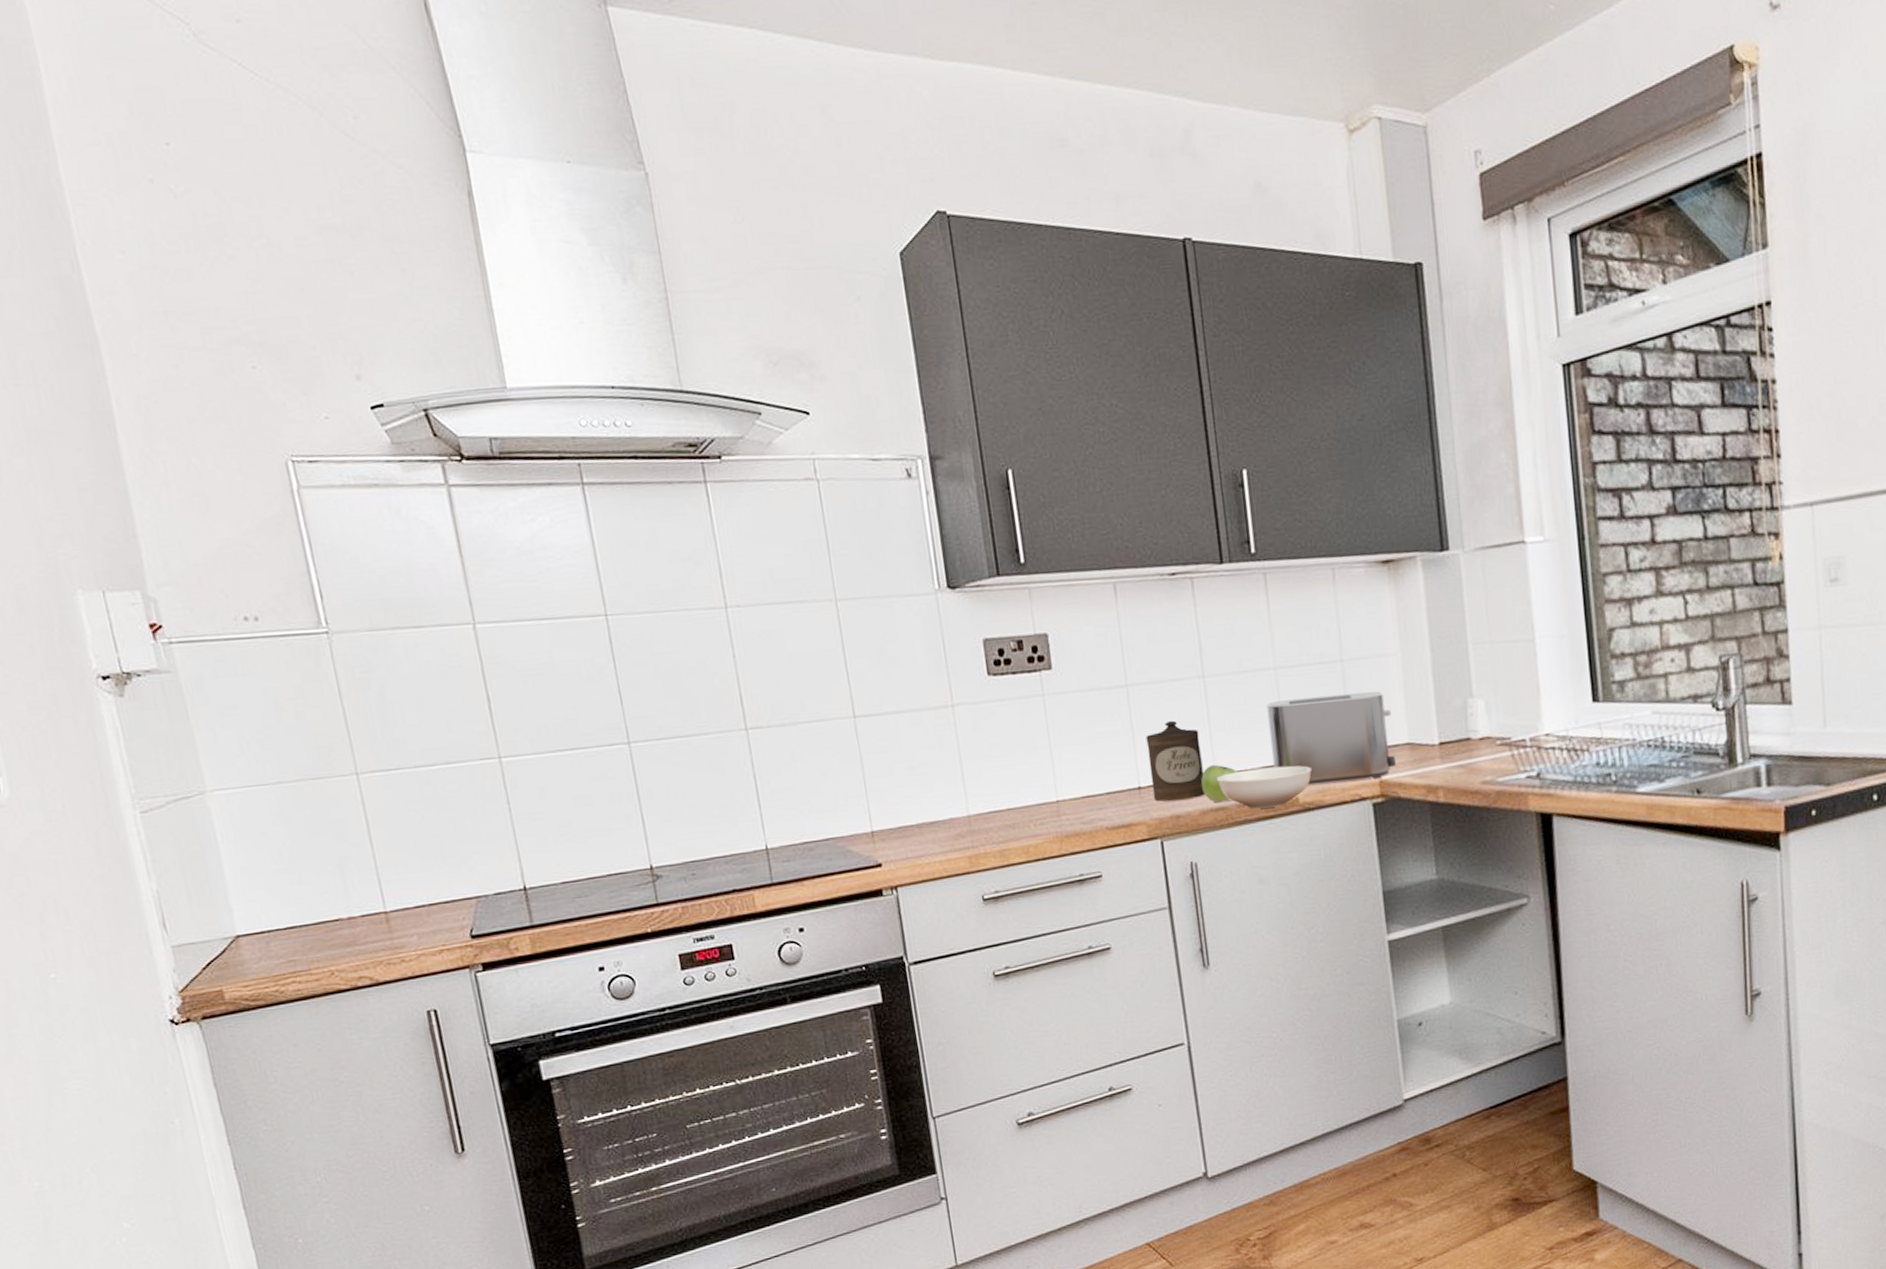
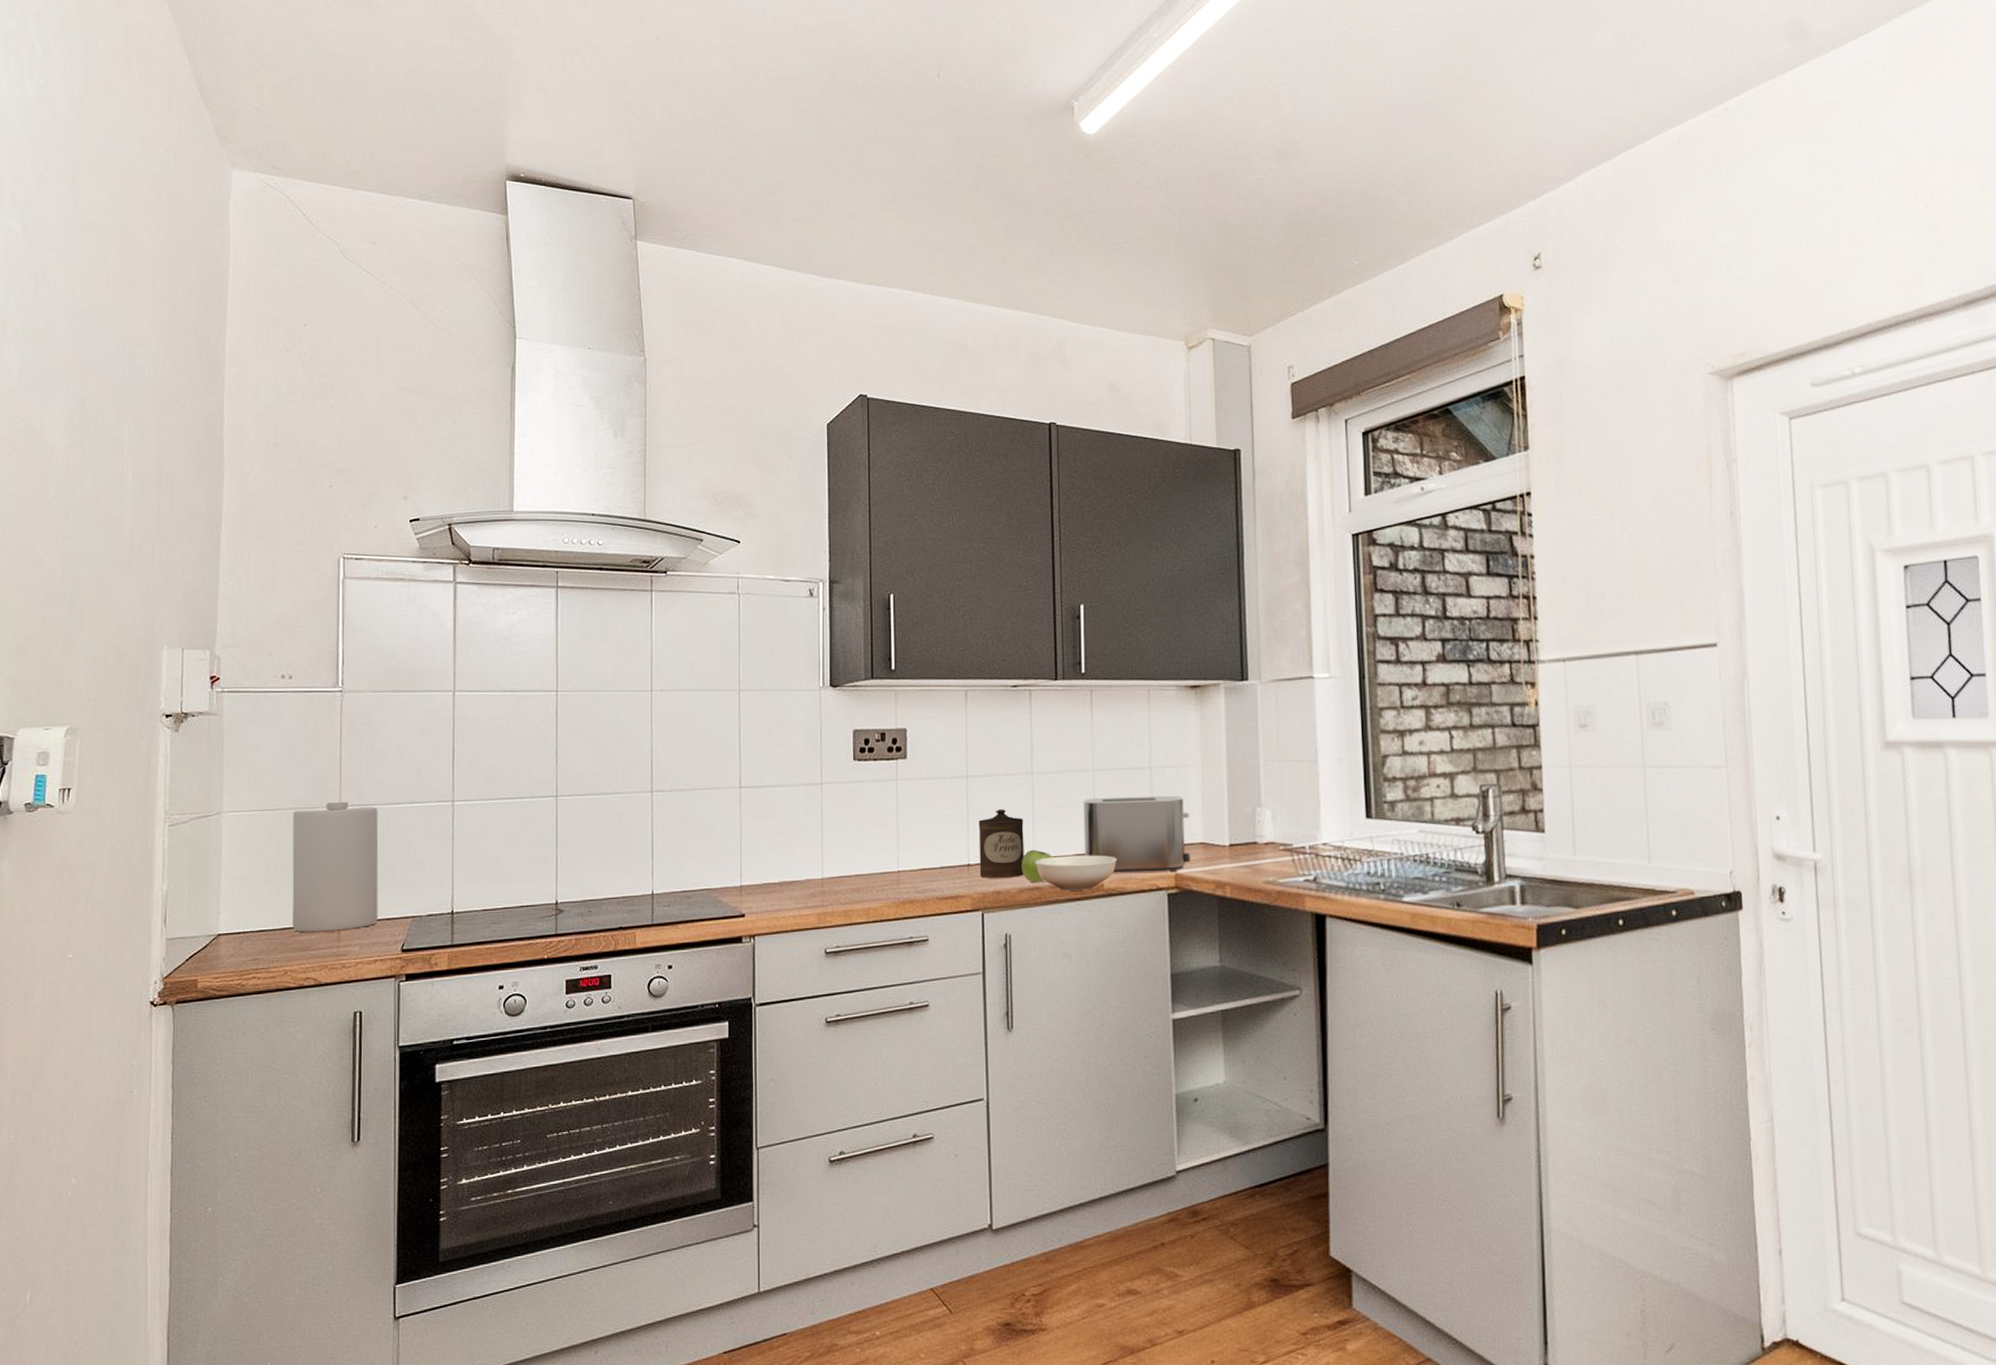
paper towel holder: none [298,767,435,926] -> present [292,801,379,933]

